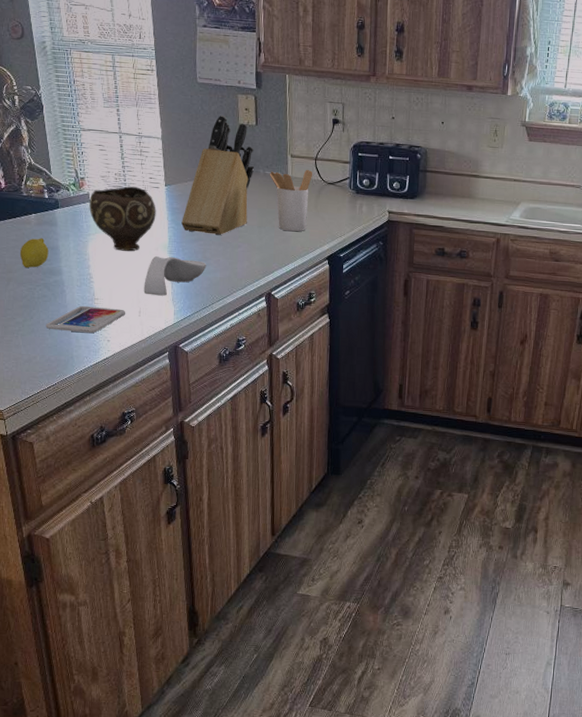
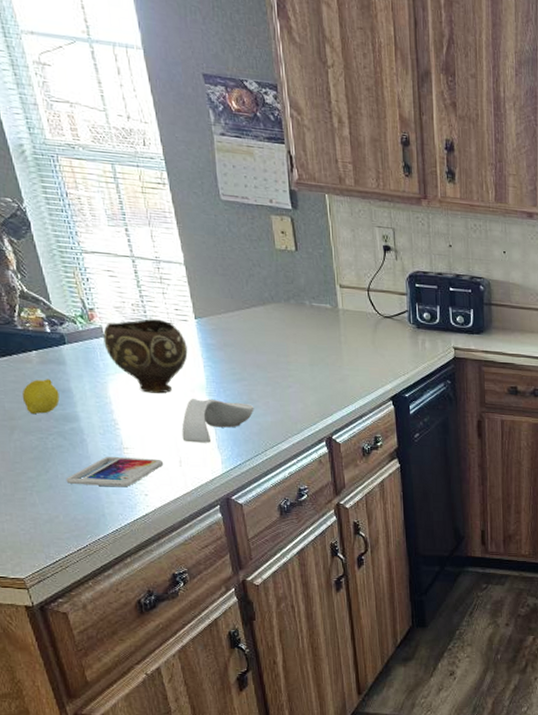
knife block: present [181,115,255,236] -> none [219,238,299,375]
utensil holder: present [269,169,313,232] -> none [316,301,367,370]

